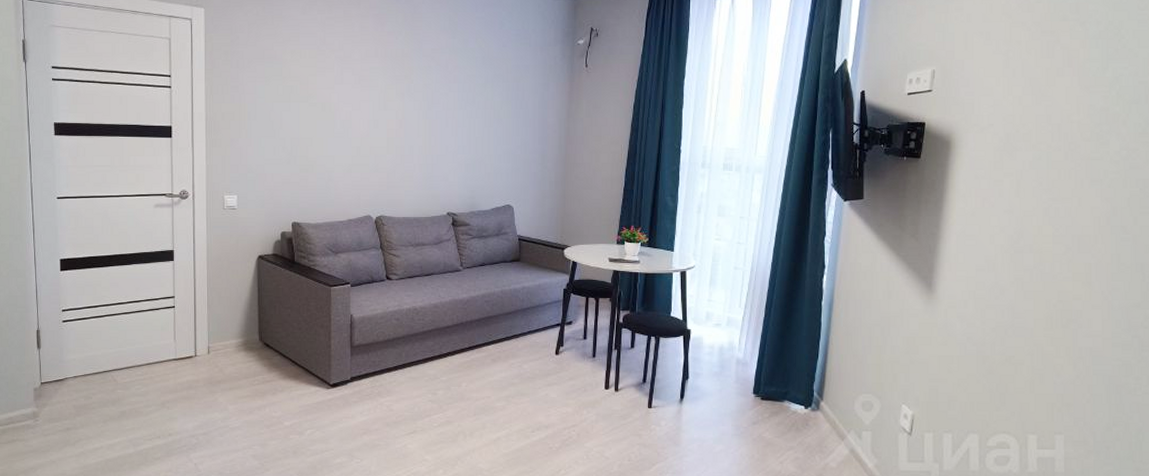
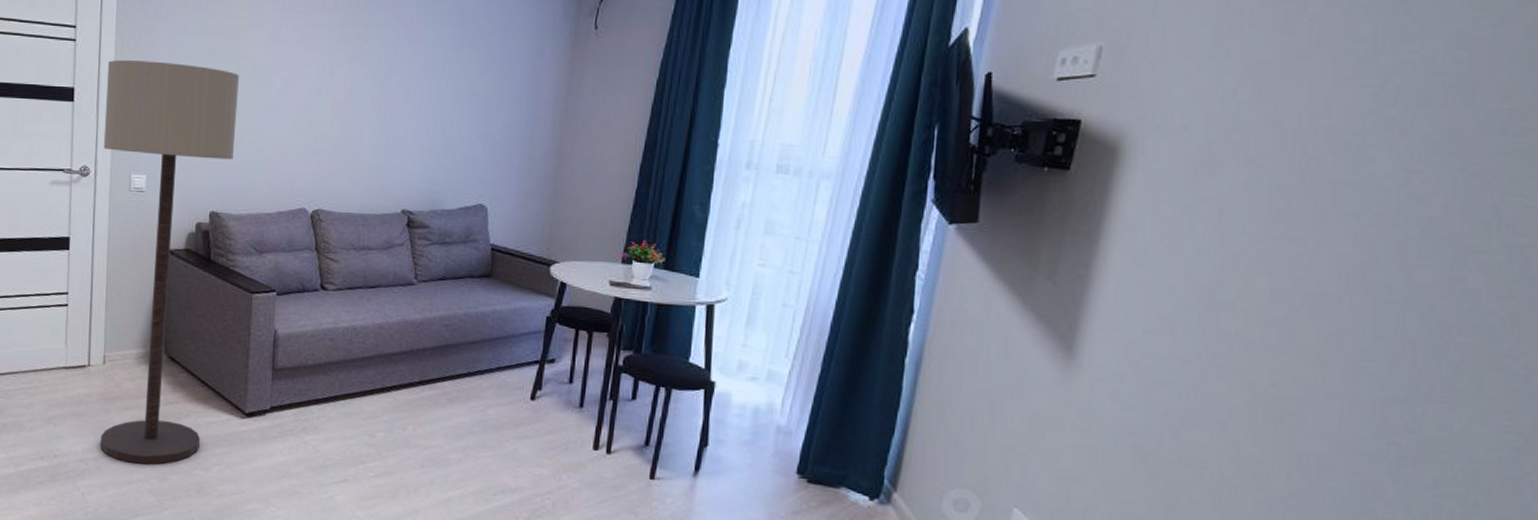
floor lamp: none [199,102,310,434] -> present [100,60,239,465]

